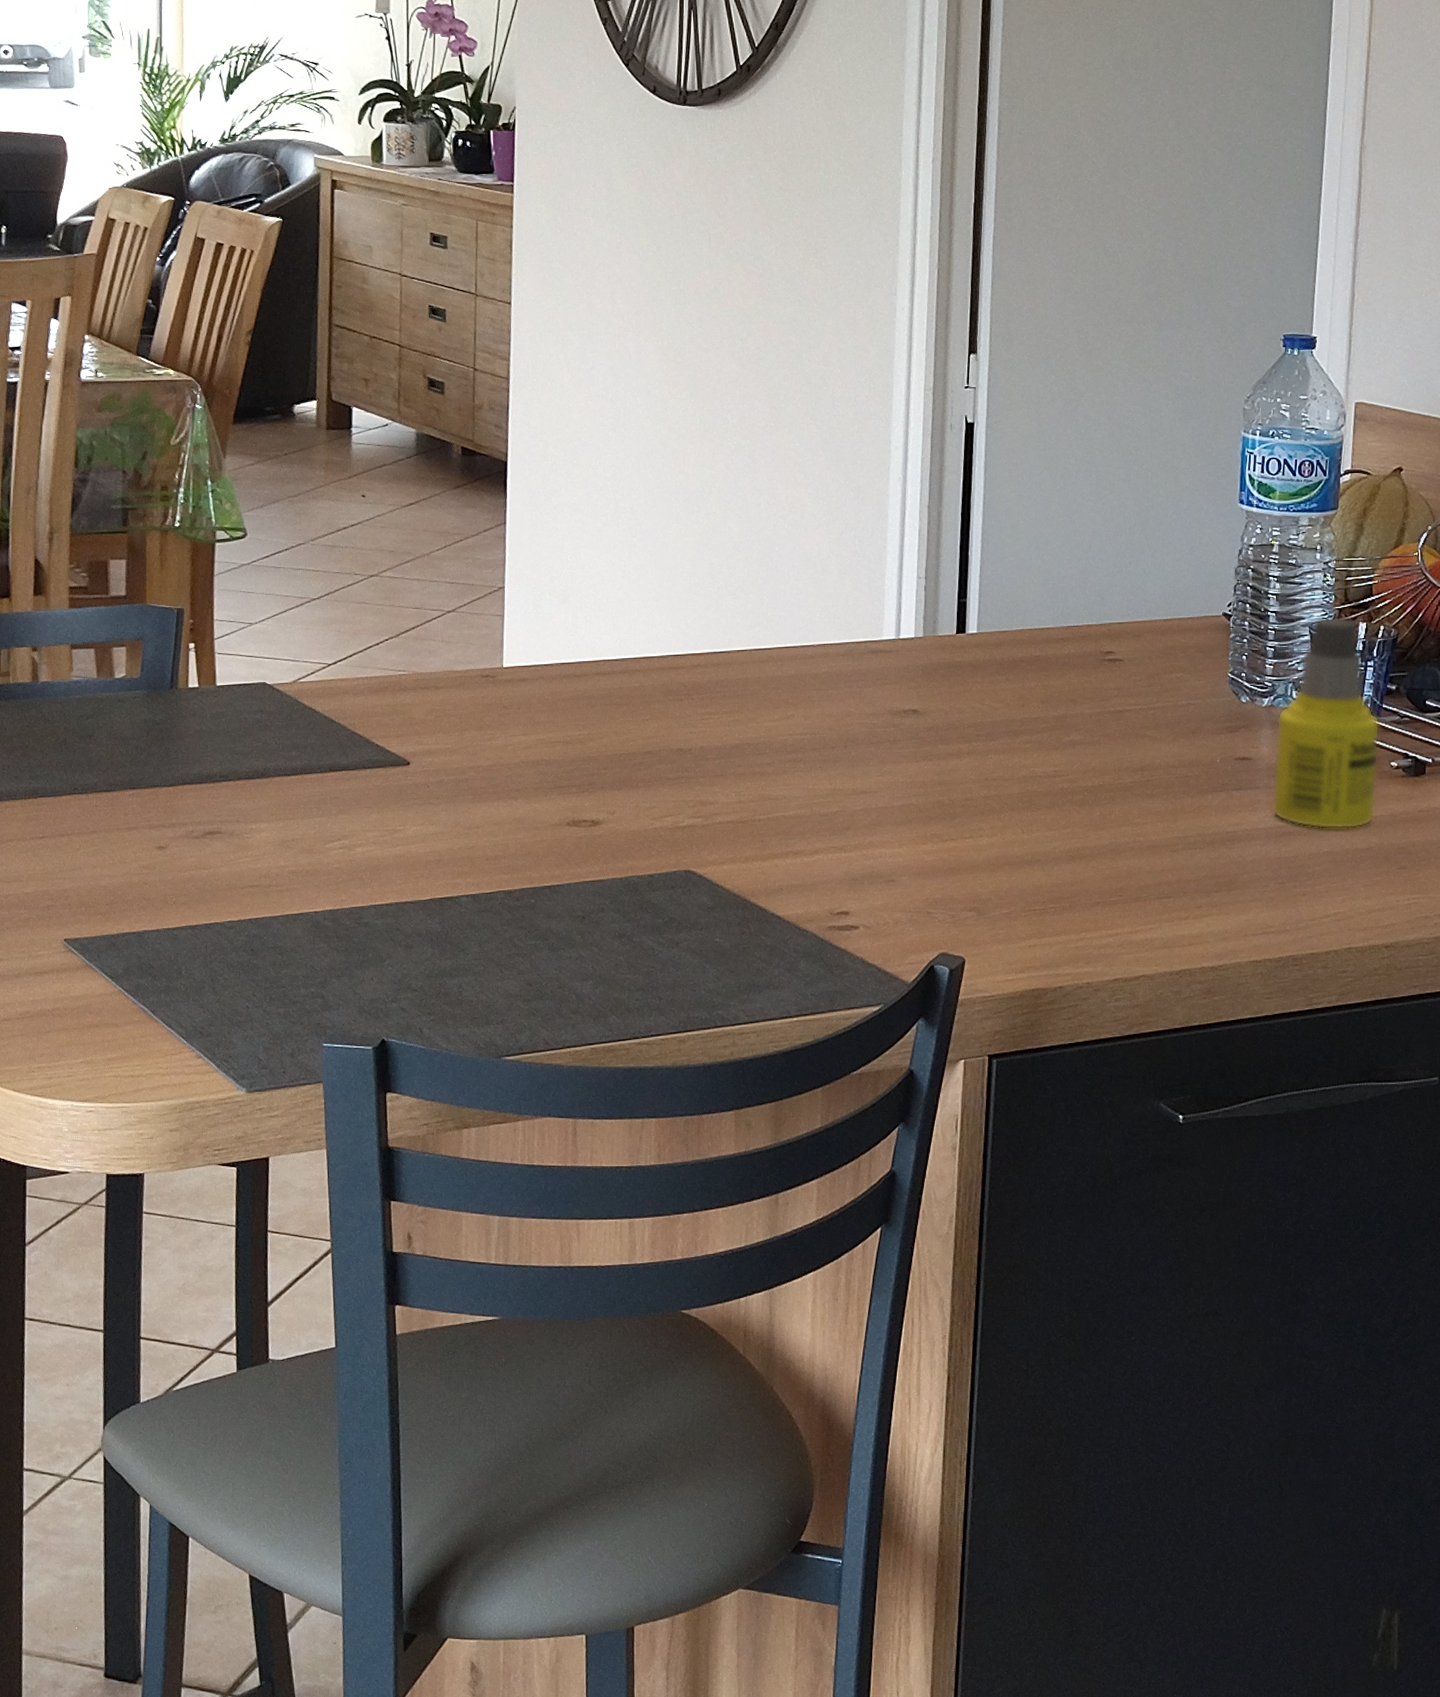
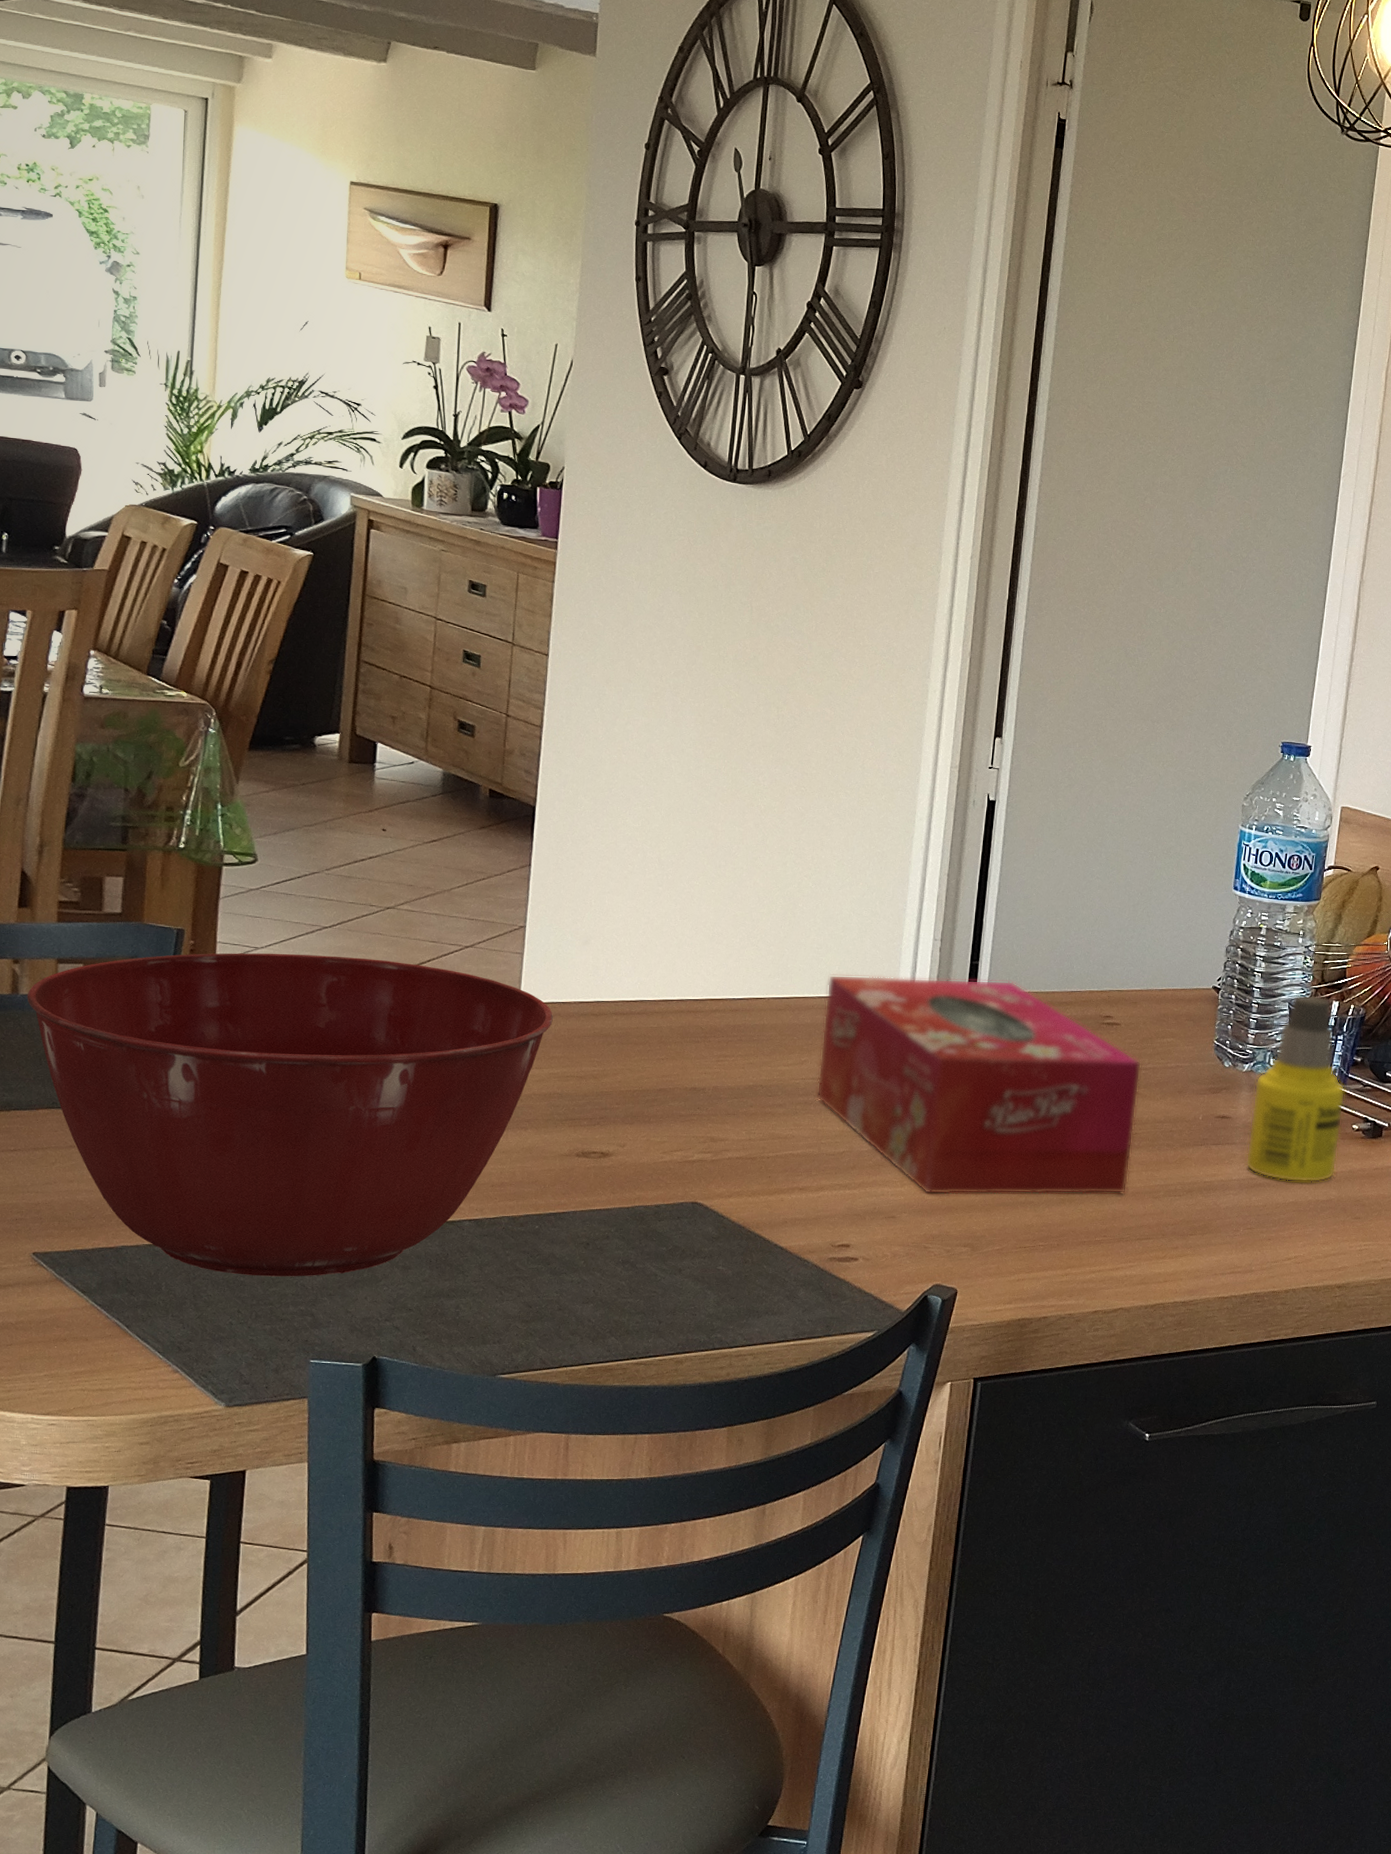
mixing bowl: none [46,628,536,959] -> present [27,953,553,1277]
tissue box: none [805,618,1150,855] -> present [816,974,1142,1195]

